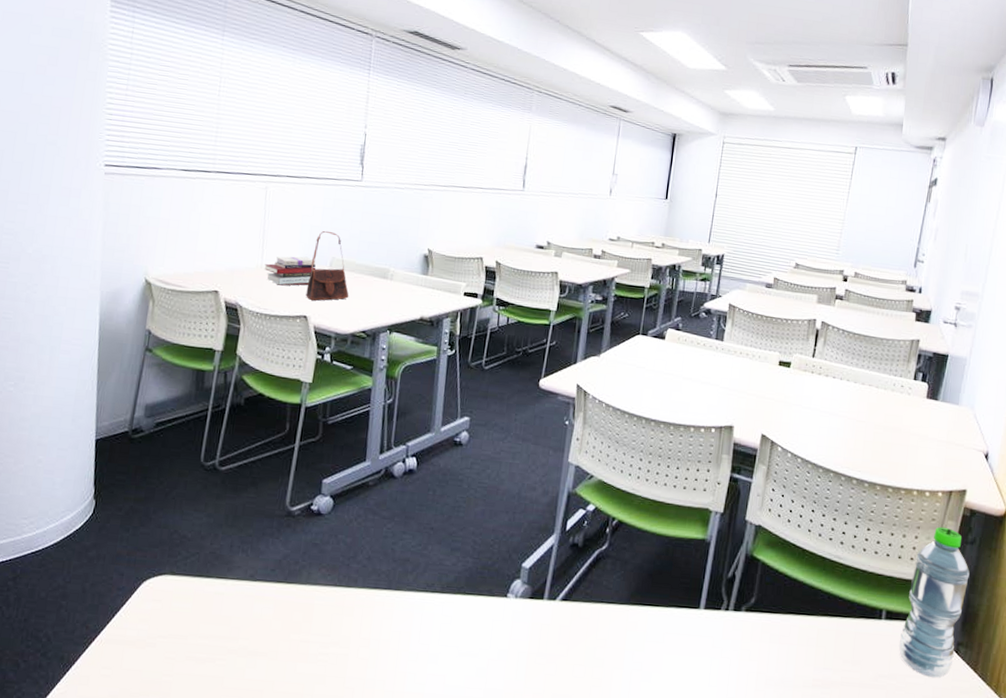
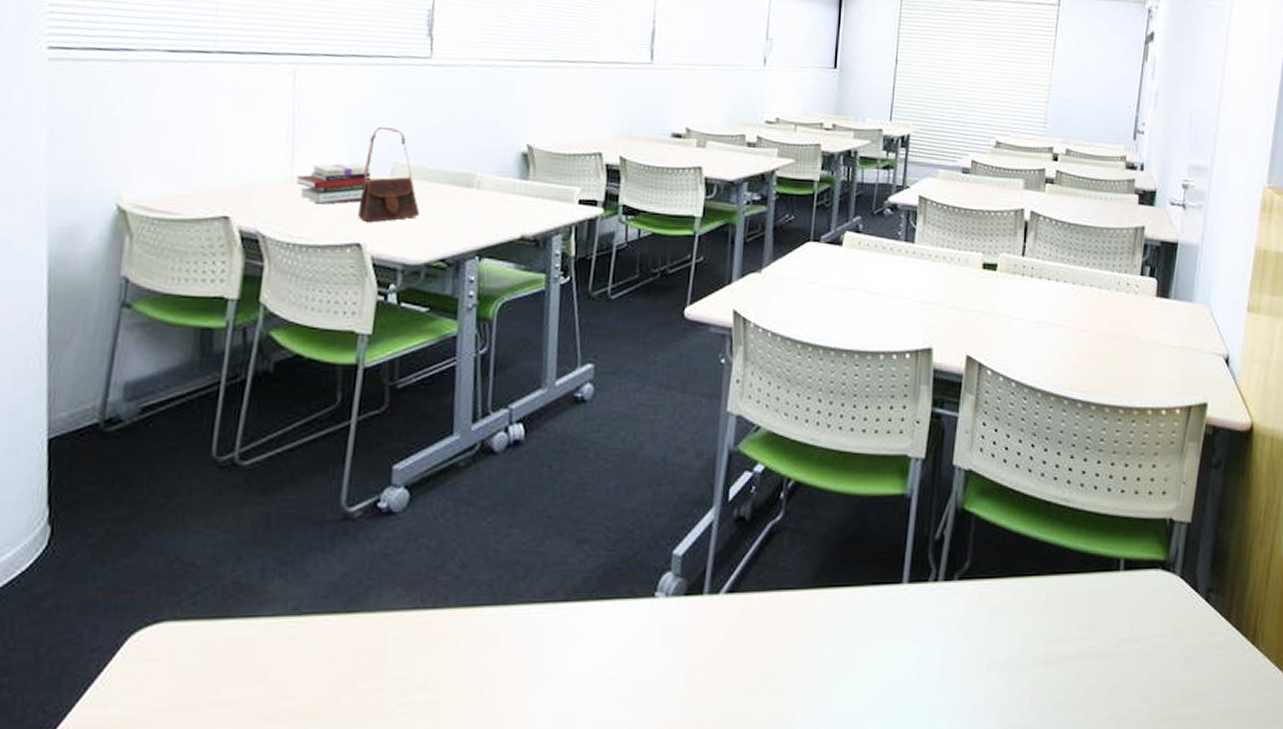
water bottle: present [898,526,970,678] -> none [1141,450,1216,634]

